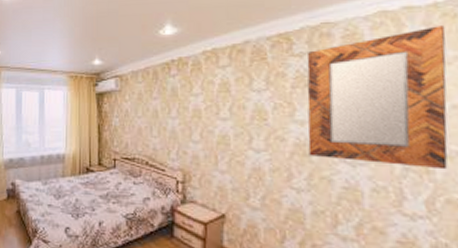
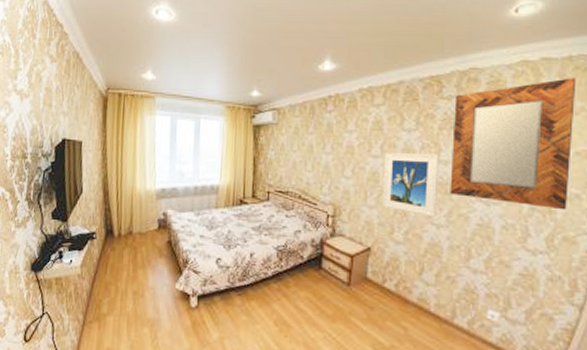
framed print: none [233,113,296,182] -> present [382,153,439,218]

